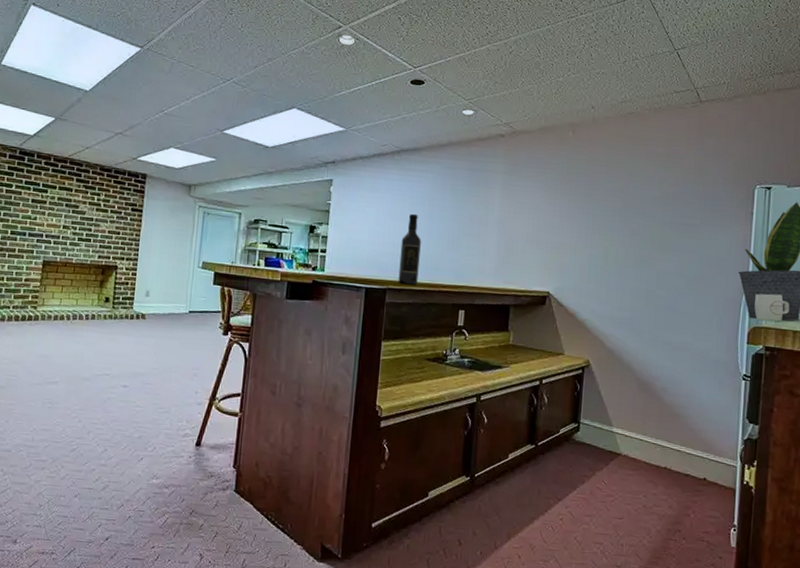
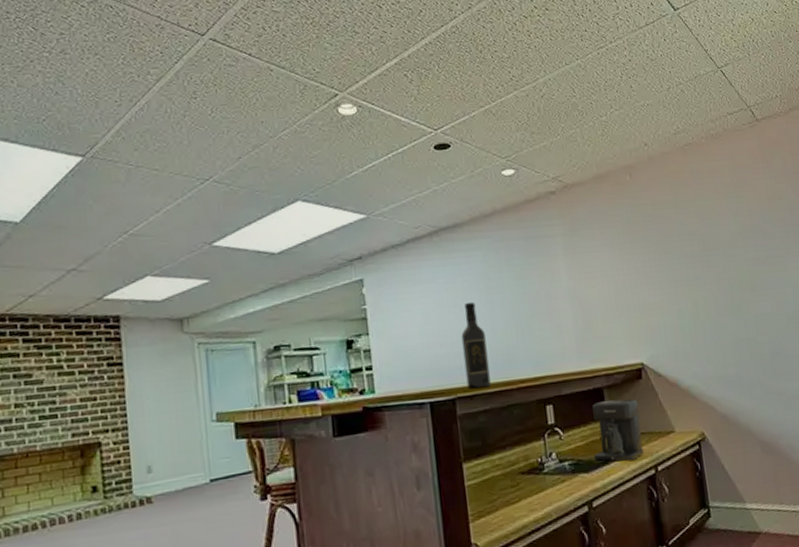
coffee maker: none [489,316,537,370] -> present [592,399,645,462]

